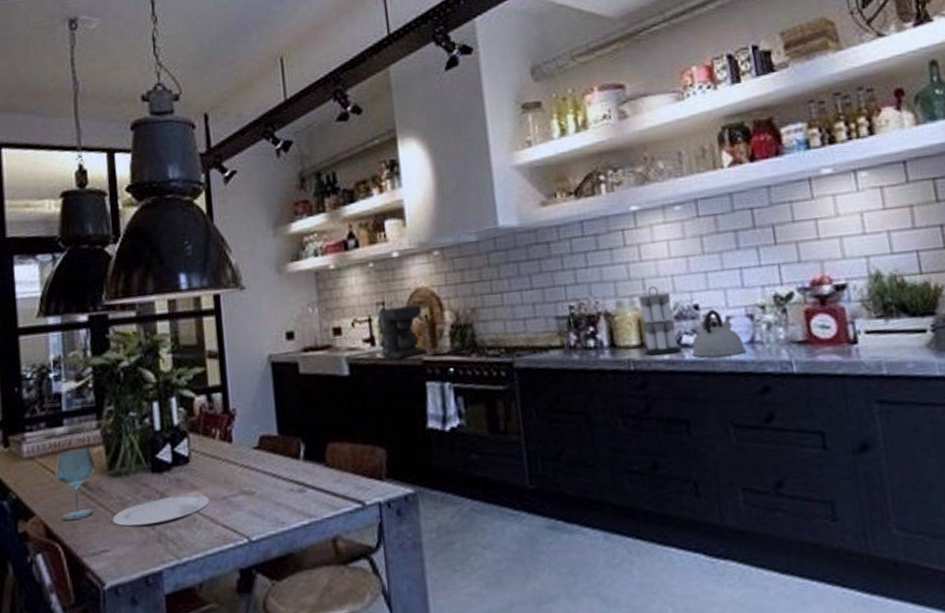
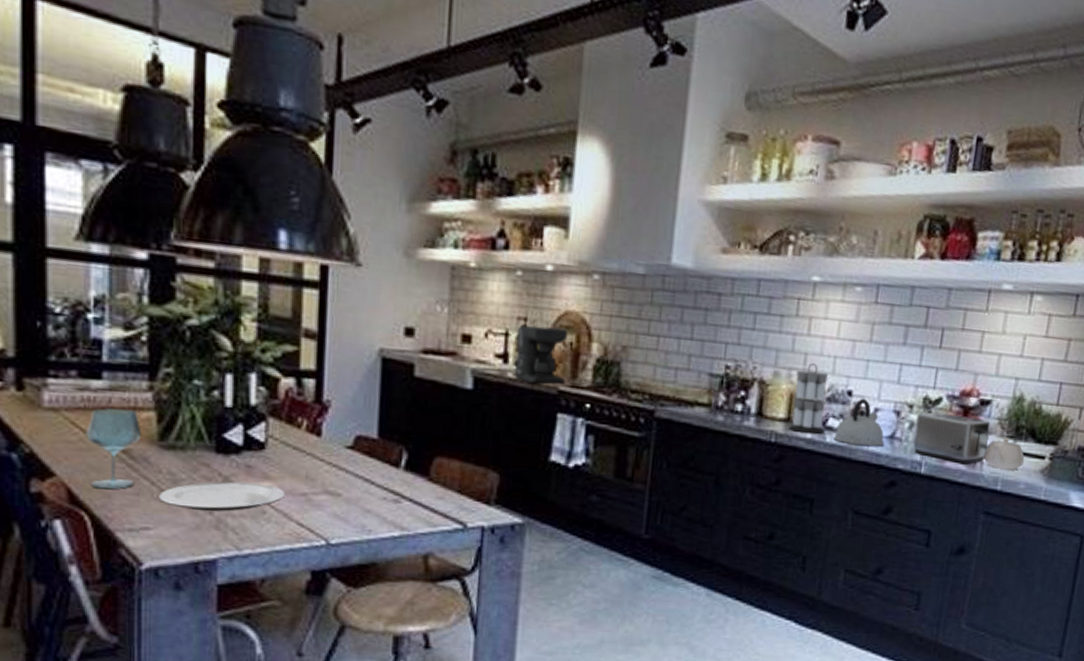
toaster: none [772,304,858,356] -> present [913,412,991,465]
teapot: none [855,317,905,353] -> present [983,437,1025,470]

